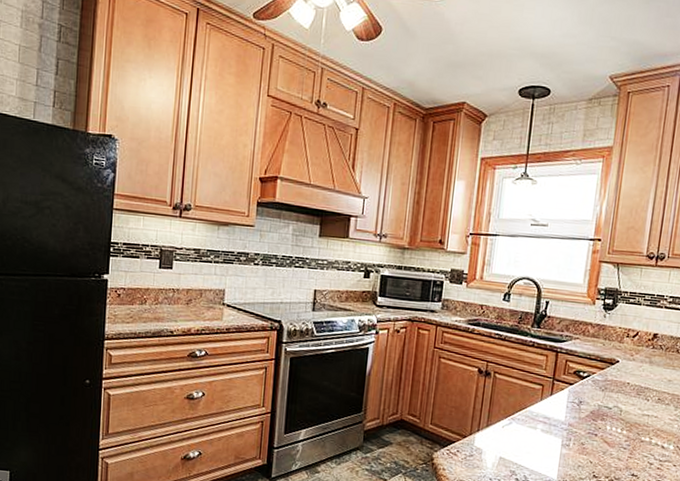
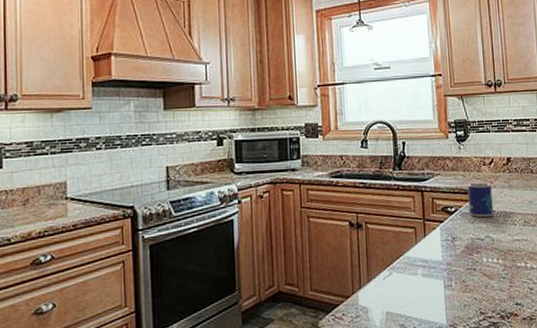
mug: none [602,353,631,389] -> present [467,183,493,218]

